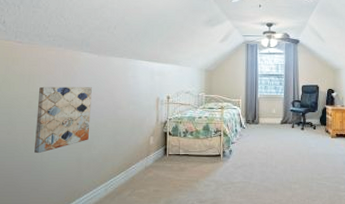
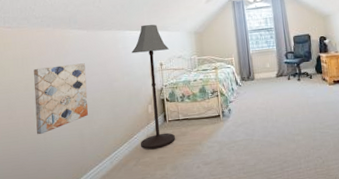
floor lamp: none [137,56,178,181] -> present [132,24,175,150]

